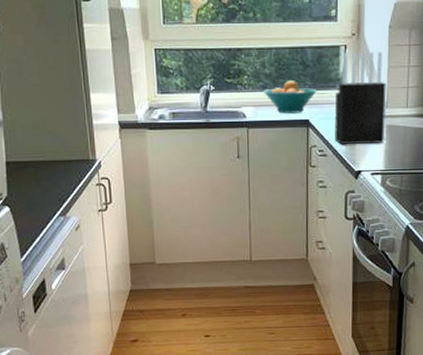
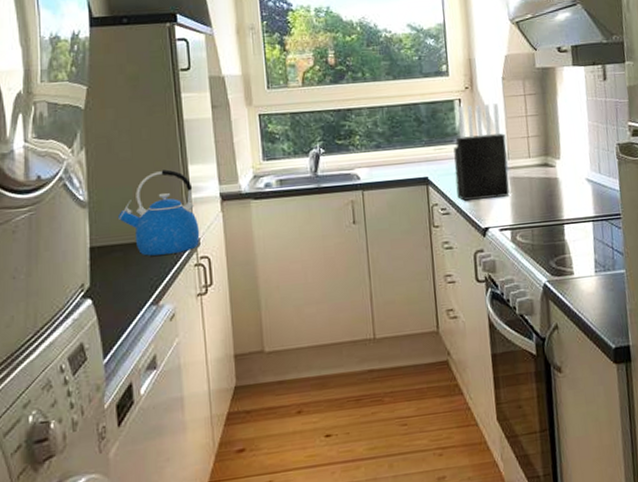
kettle: none [28,96,101,173] -> present [117,169,200,256]
fruit bowl: present [264,81,317,114] -> none [377,138,434,173]

